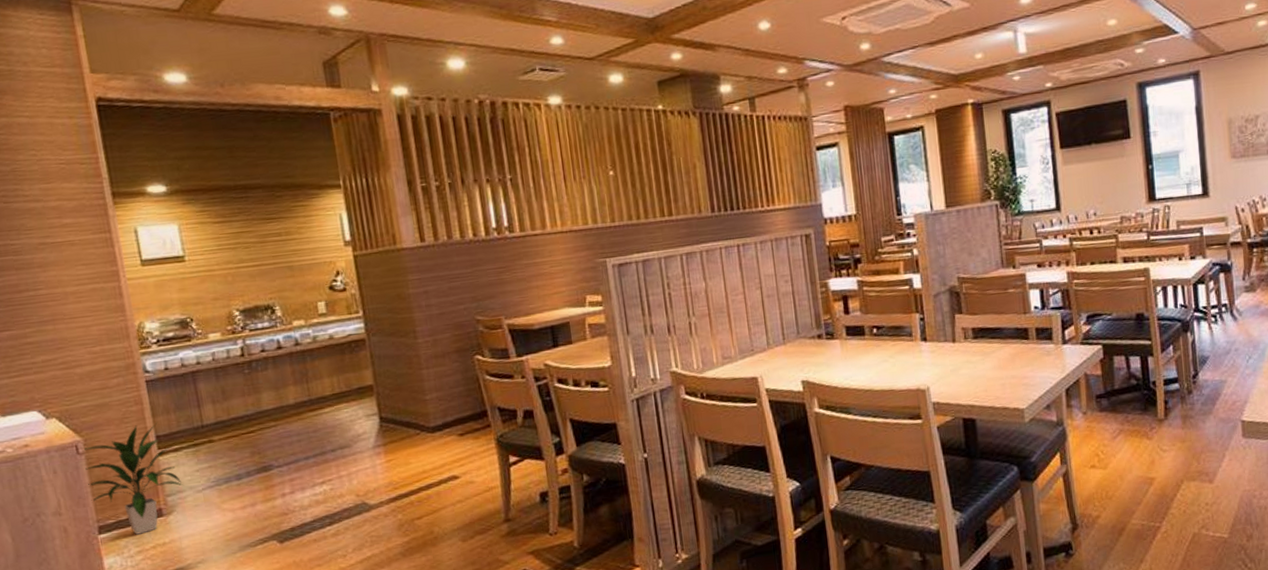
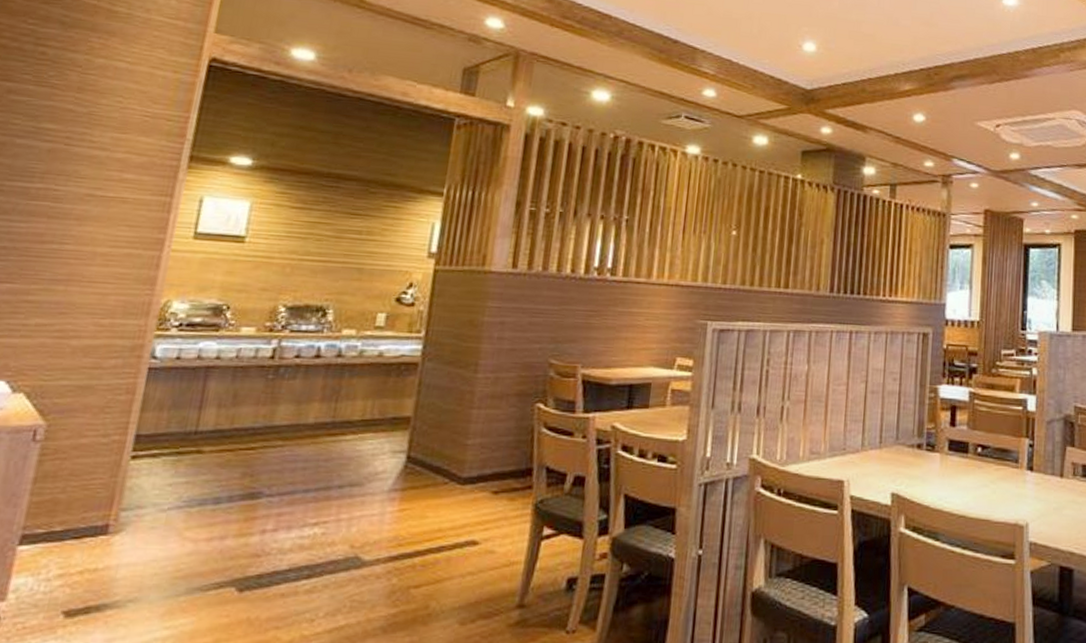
indoor plant: present [84,422,184,535] -> none [26,418,150,553]

